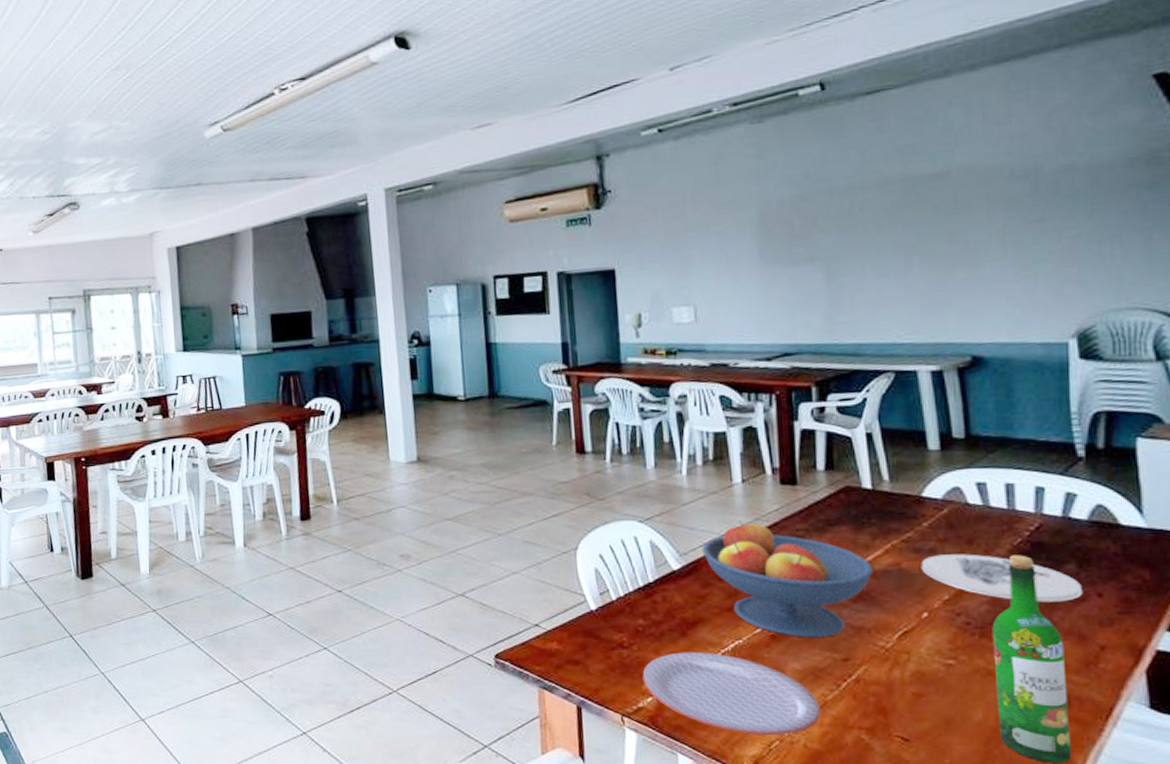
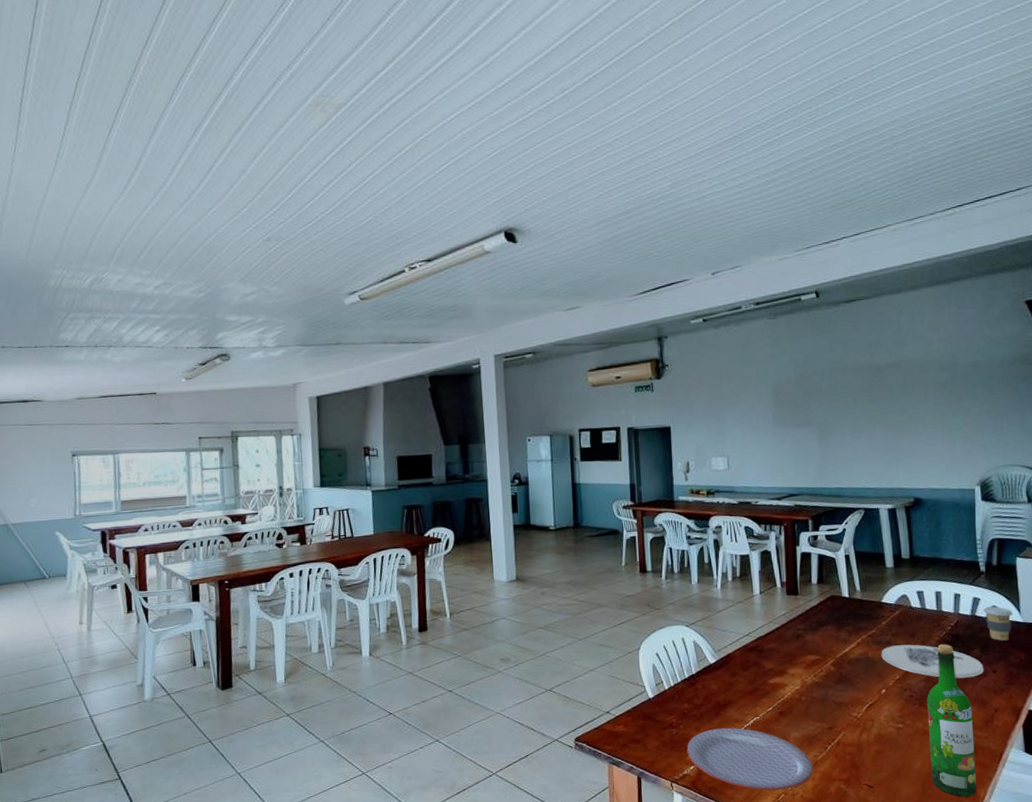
fruit bowl: present [702,520,873,638] -> none [731,623,850,713]
coffee cup: none [1082,505,1130,553] -> present [983,606,1013,641]

